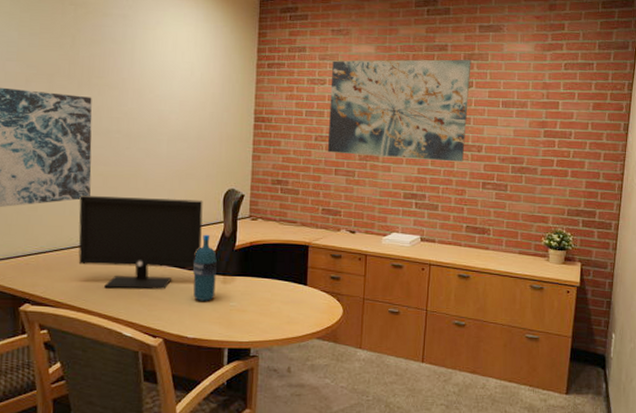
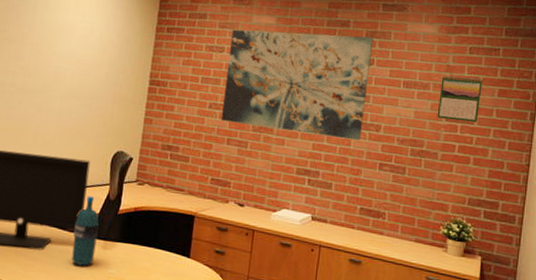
calendar: none [535,92,578,137] -> present [437,75,482,123]

